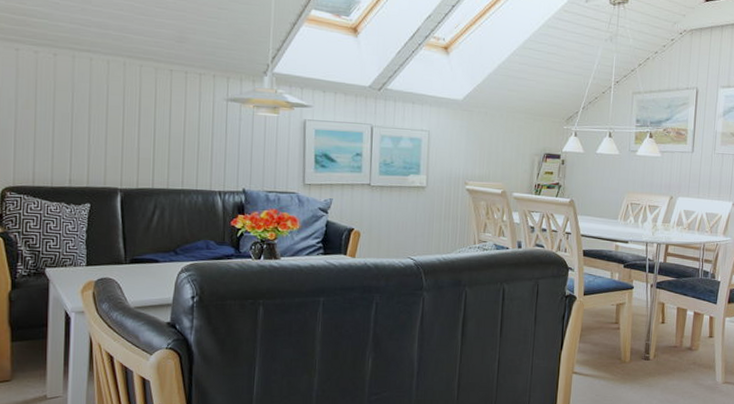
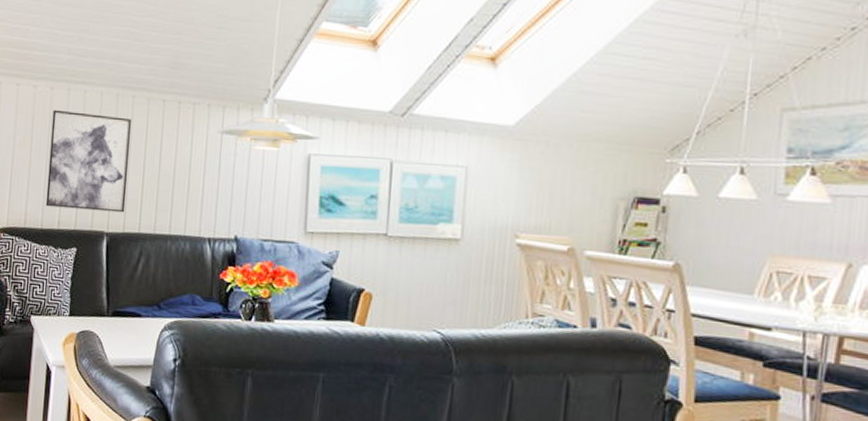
wall art: none [55,75,141,171] -> present [45,109,132,213]

